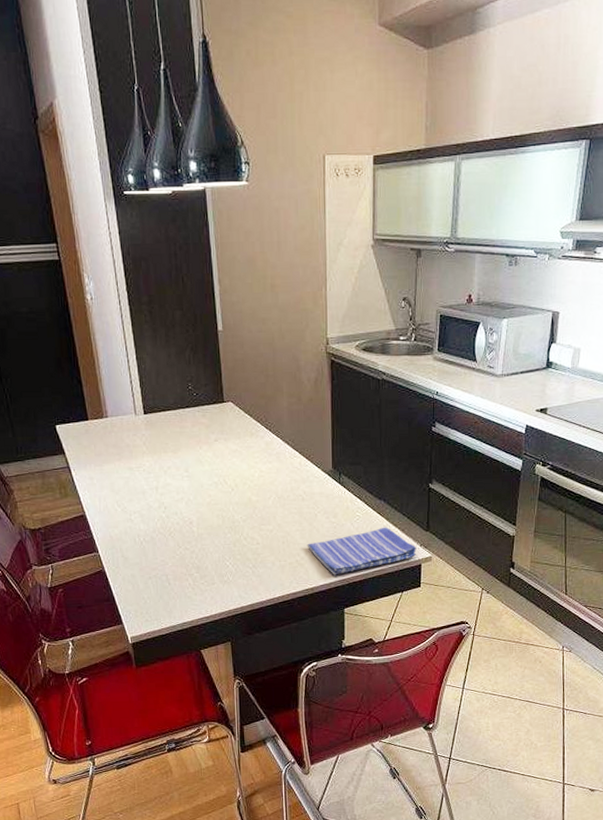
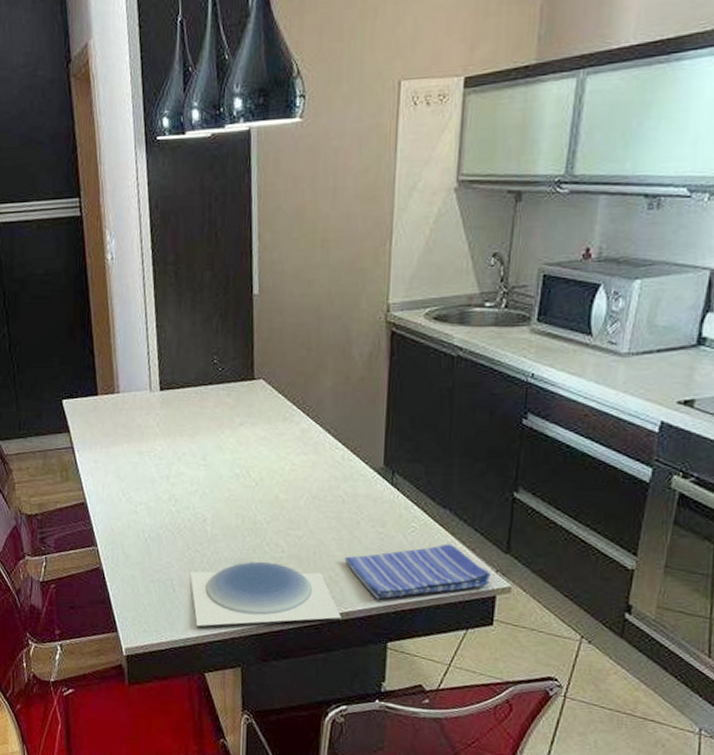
plate: none [182,554,308,611] -> present [189,562,342,626]

